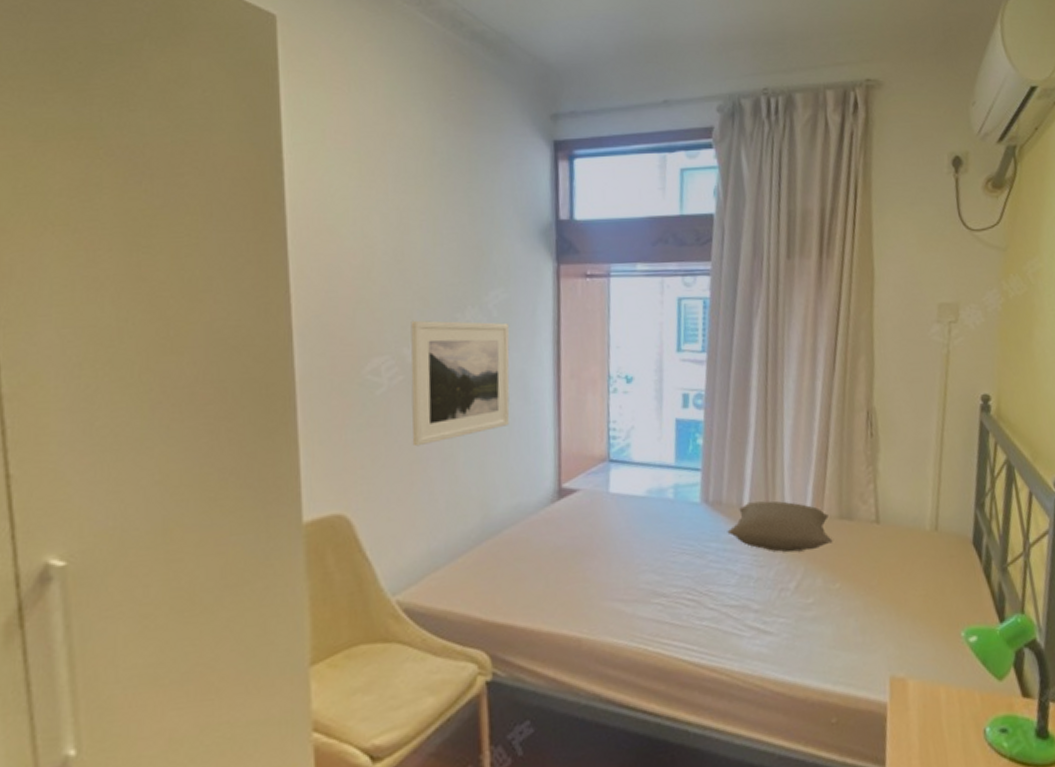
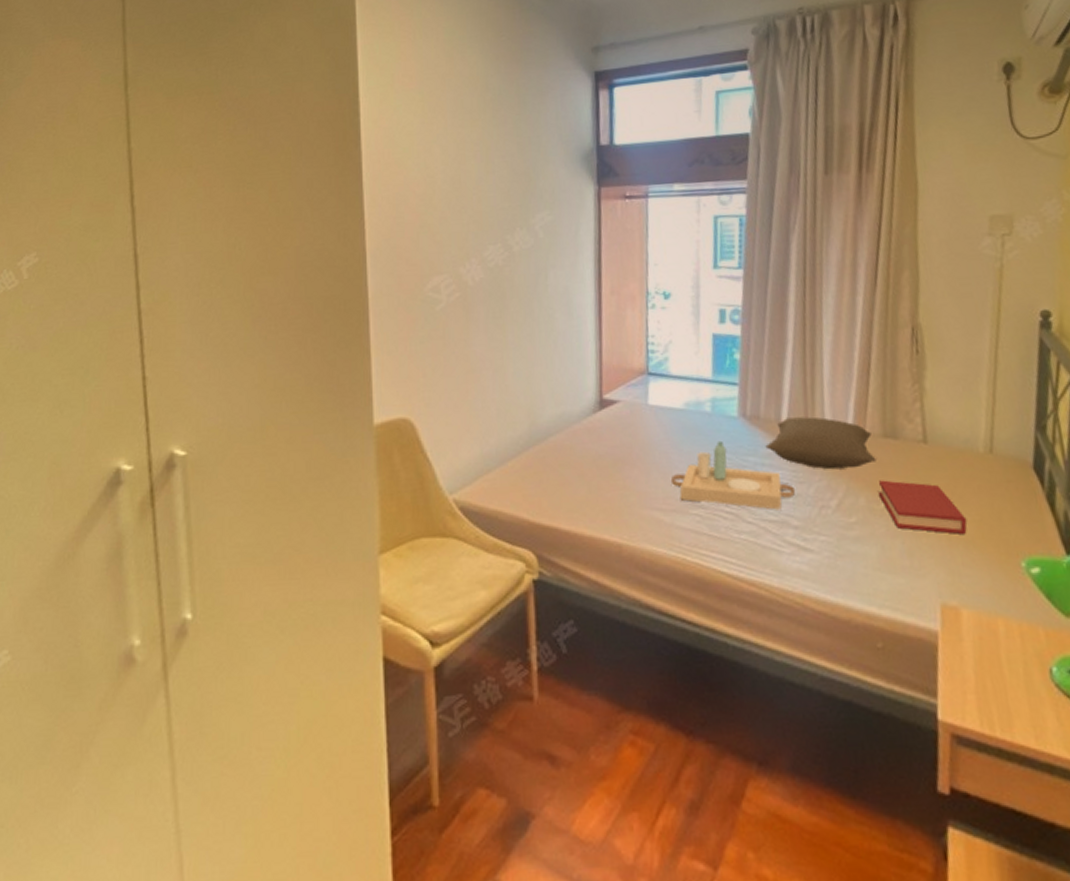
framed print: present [410,320,510,447] -> none [466,242,555,358]
serving tray: none [633,527,756,595] -> present [671,440,795,510]
hardback book: none [835,560,915,610] -> present [879,480,968,534]

